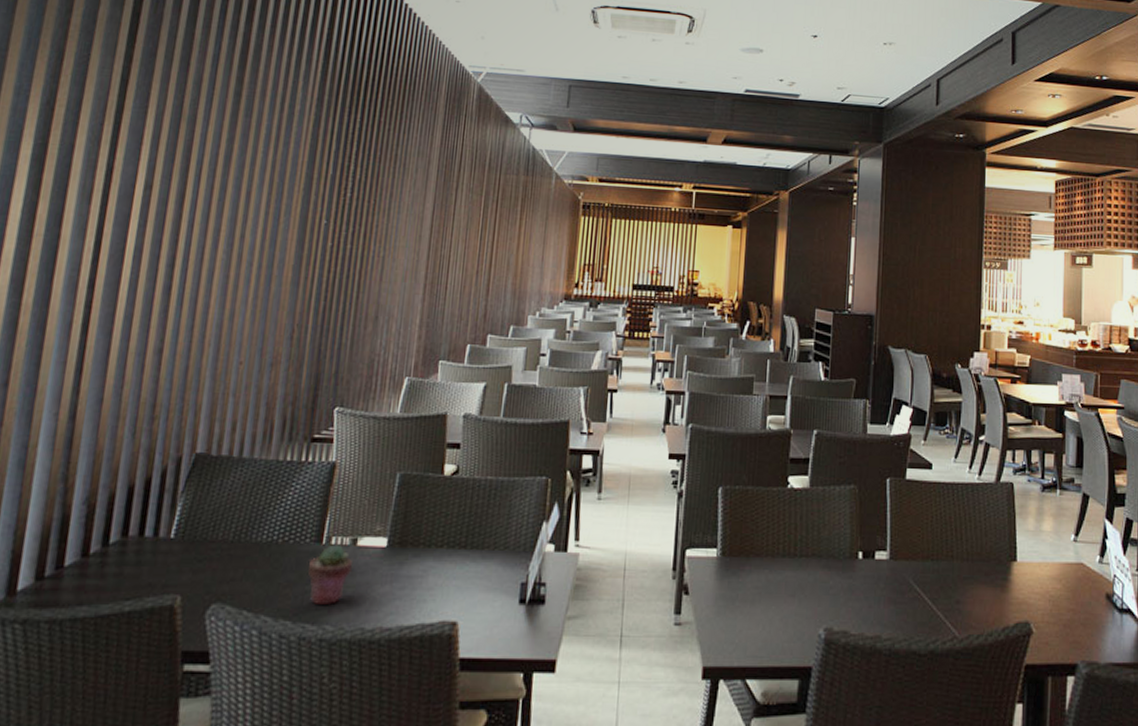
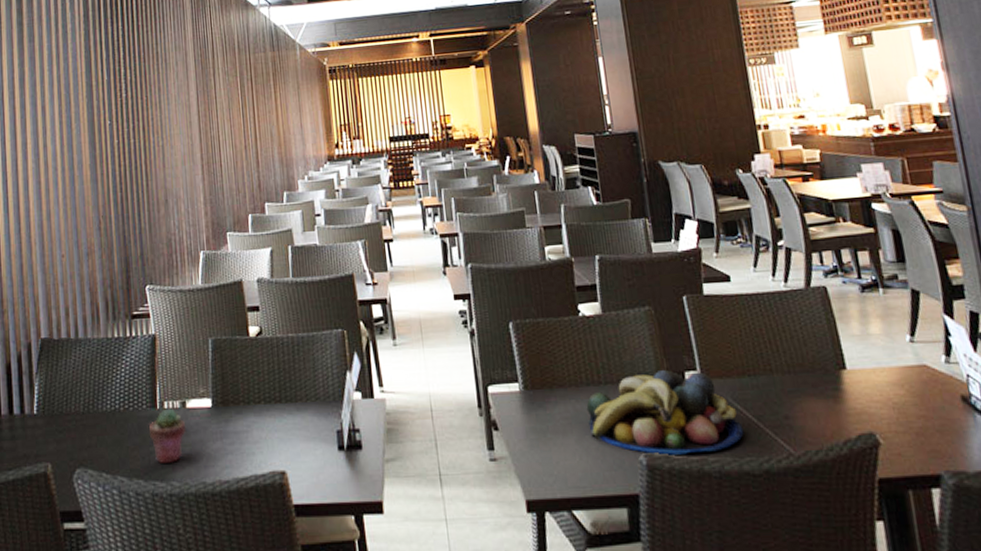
fruit bowl: none [777,547,918,631] -> present [586,369,744,455]

